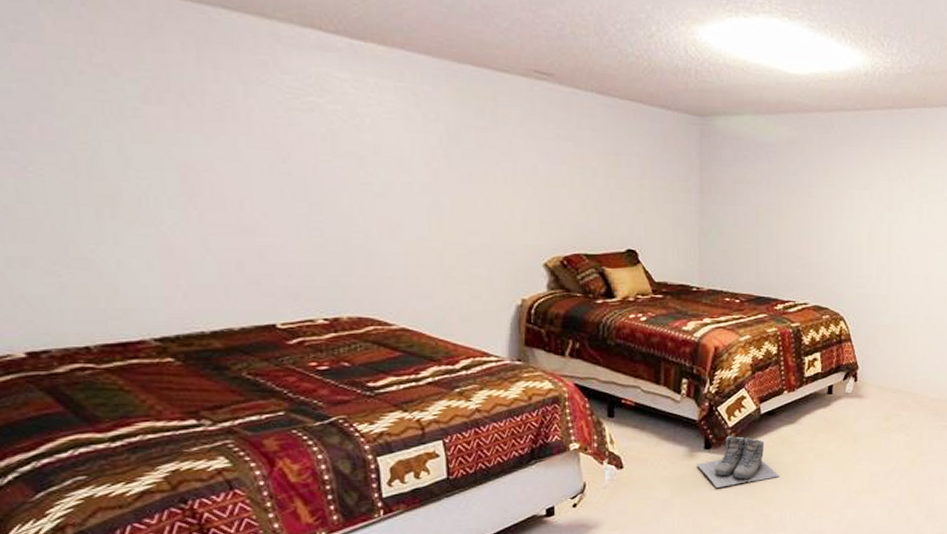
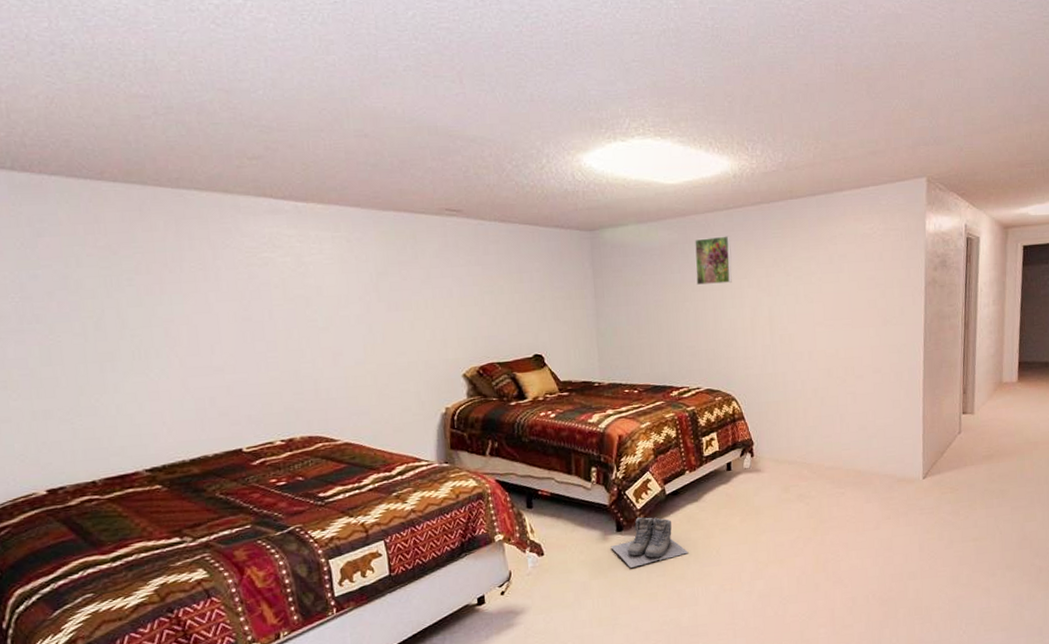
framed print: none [814,139,855,193] -> present [695,236,732,286]

